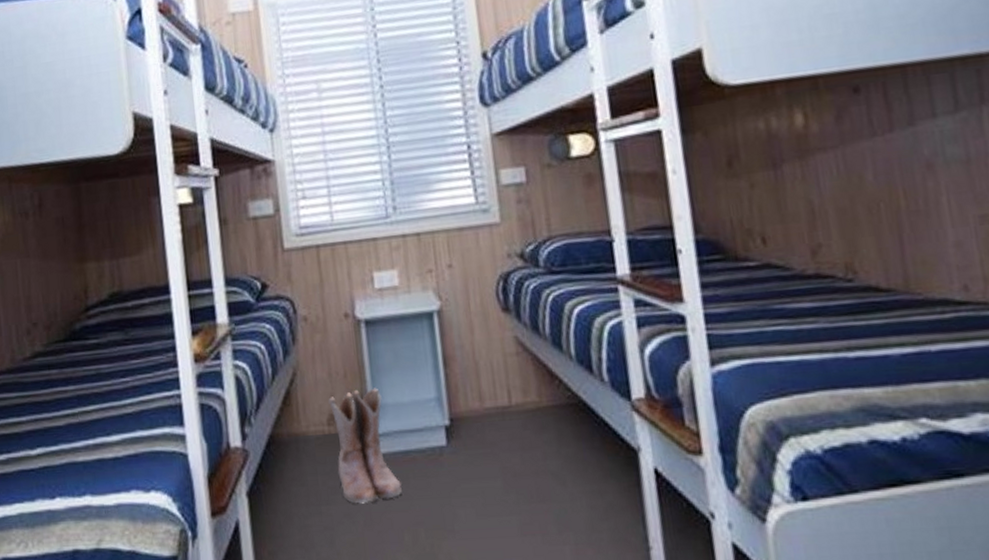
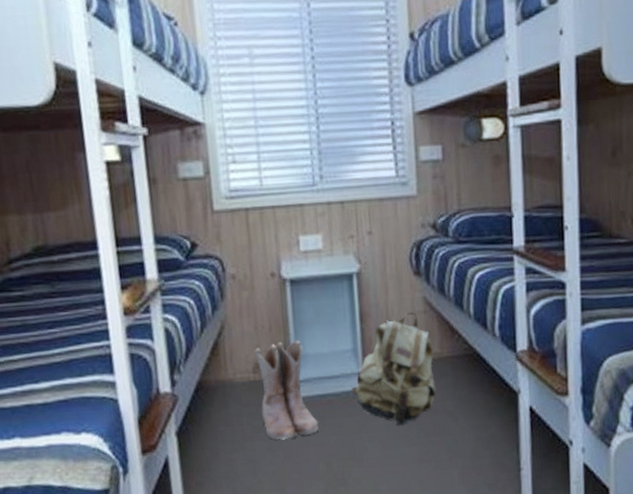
backpack: none [437,353,537,490] -> present [351,311,437,426]

